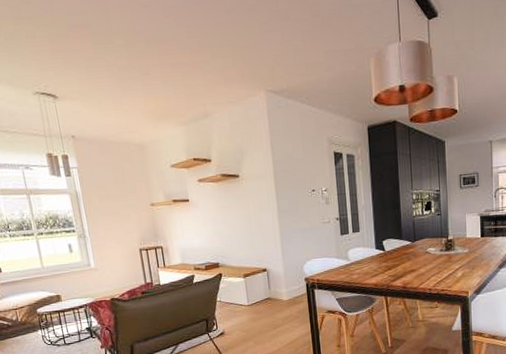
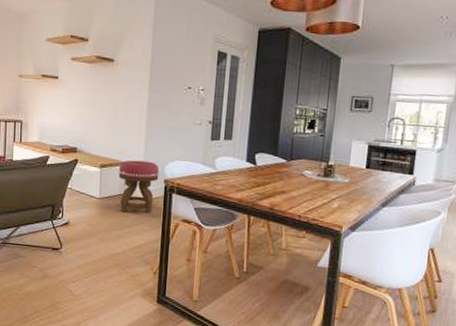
ottoman: none [261,264,300,314] -> present [118,160,160,213]

